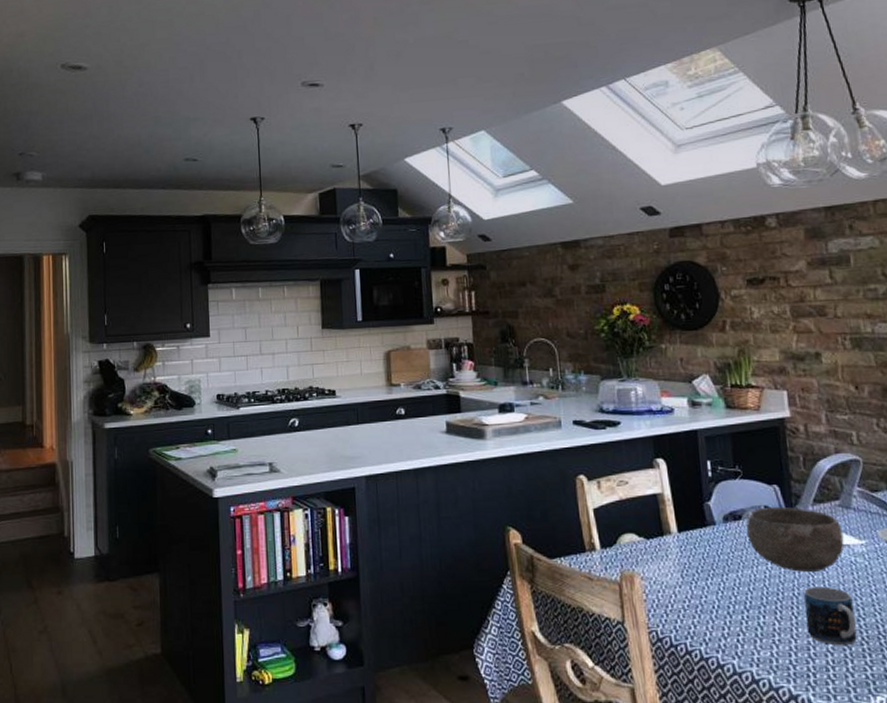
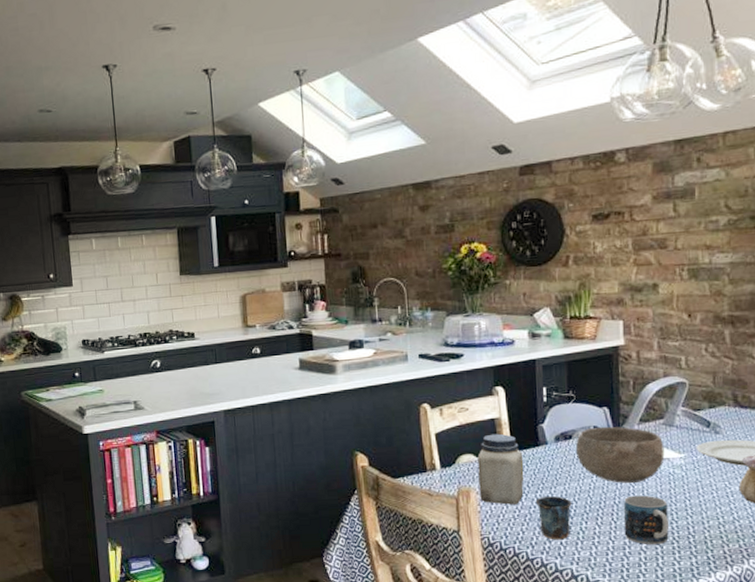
jar: none [640,511,693,593] -> present [477,433,524,505]
mug: none [706,585,748,637] -> present [535,496,572,540]

